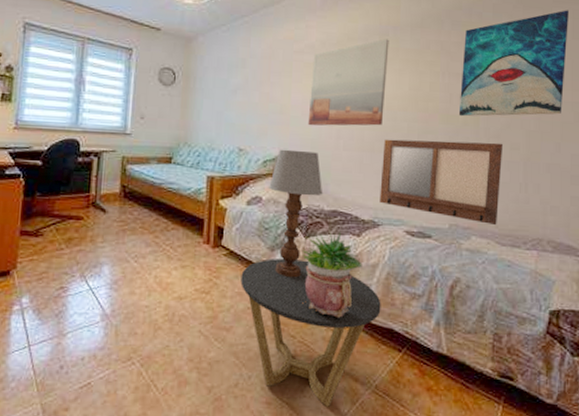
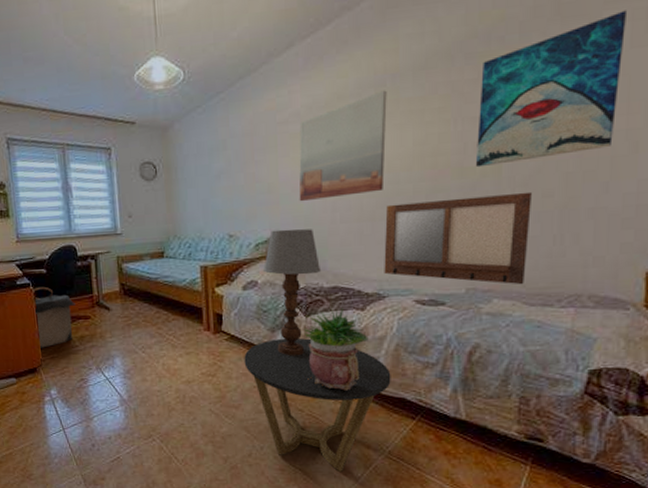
laundry hamper: none [19,179,69,248] -> present [32,286,76,348]

